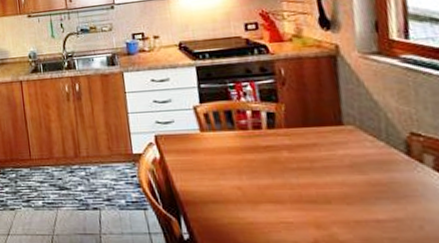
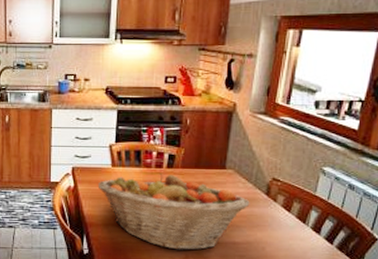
fruit basket: none [187,136,387,232] -> present [97,173,250,251]

